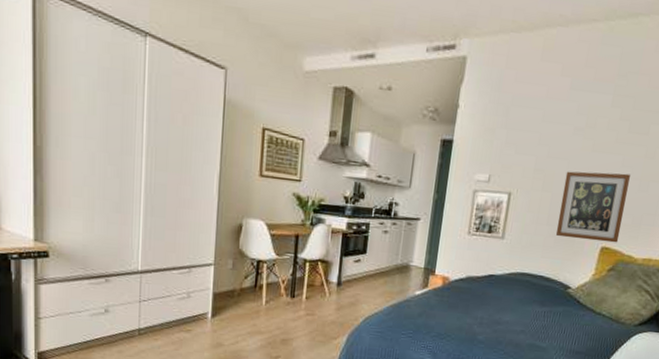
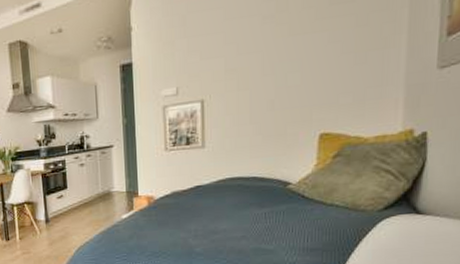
wall art: present [555,171,630,243] -> none [262,49,342,134]

